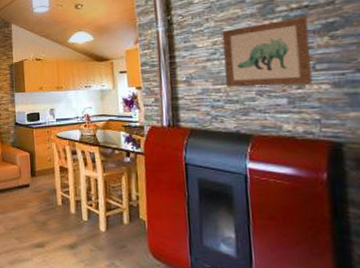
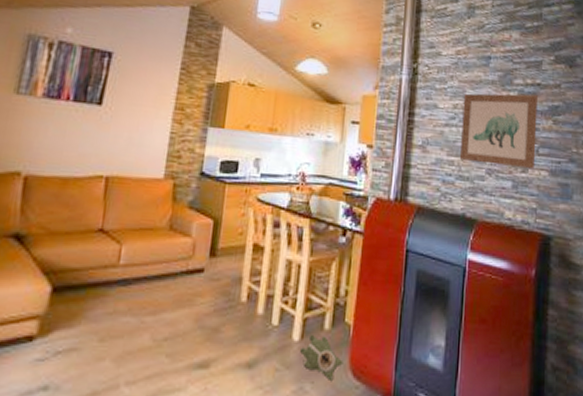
plush toy: none [106,227,144,259] -> present [299,334,343,380]

